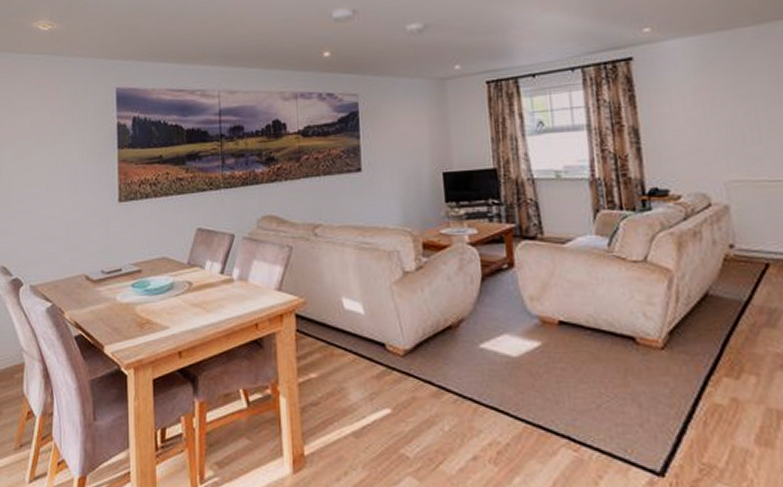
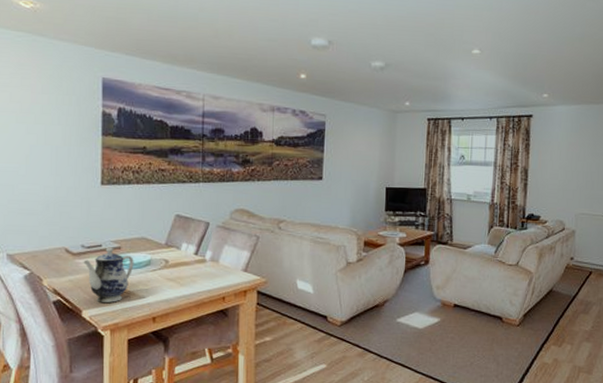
teapot: none [103,269,156,335] -> present [83,246,134,303]

